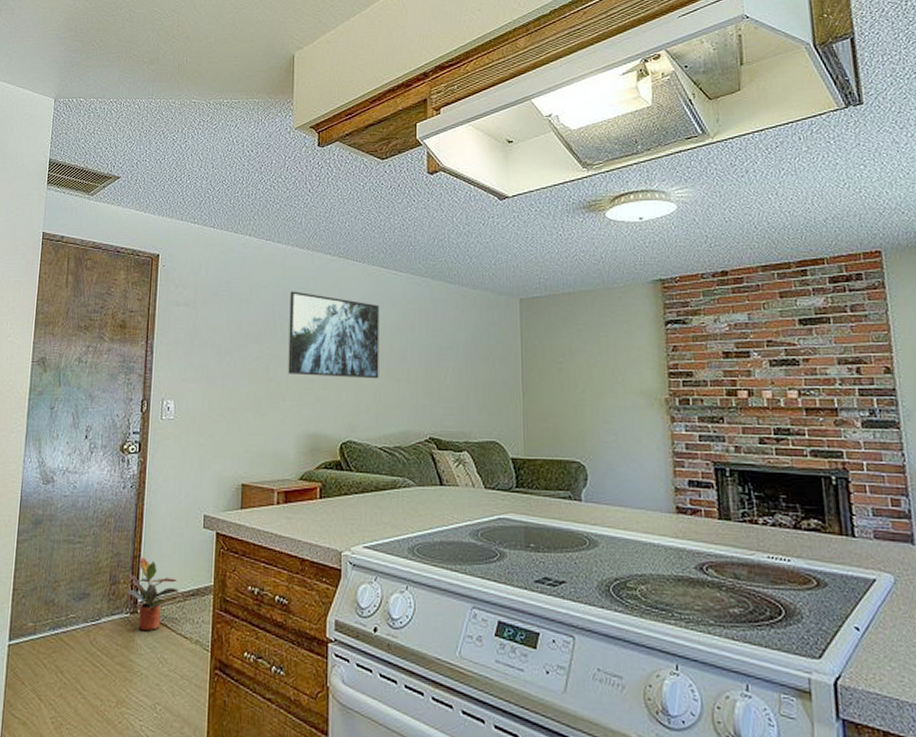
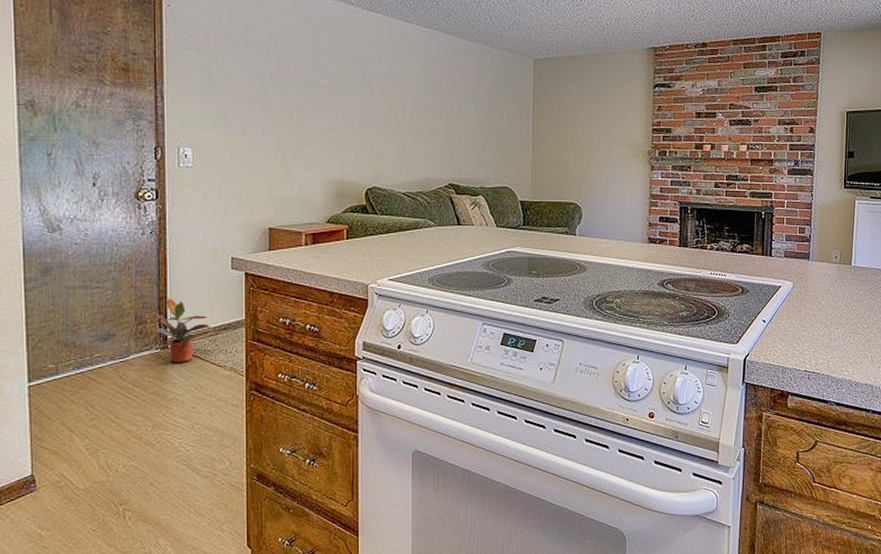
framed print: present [288,291,379,379] -> none [312,40,403,130]

